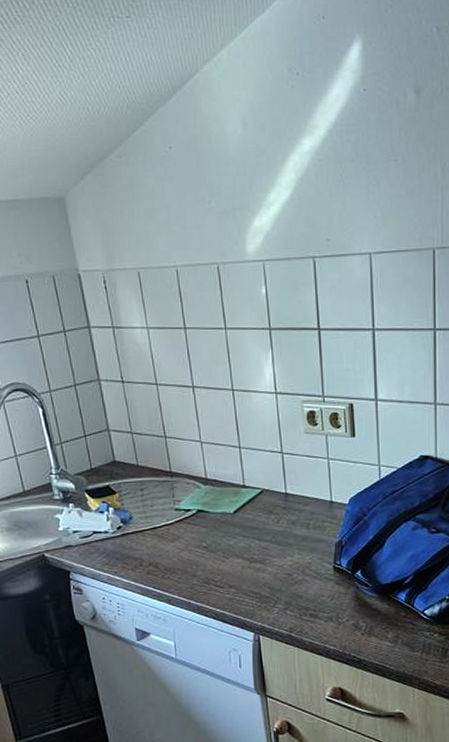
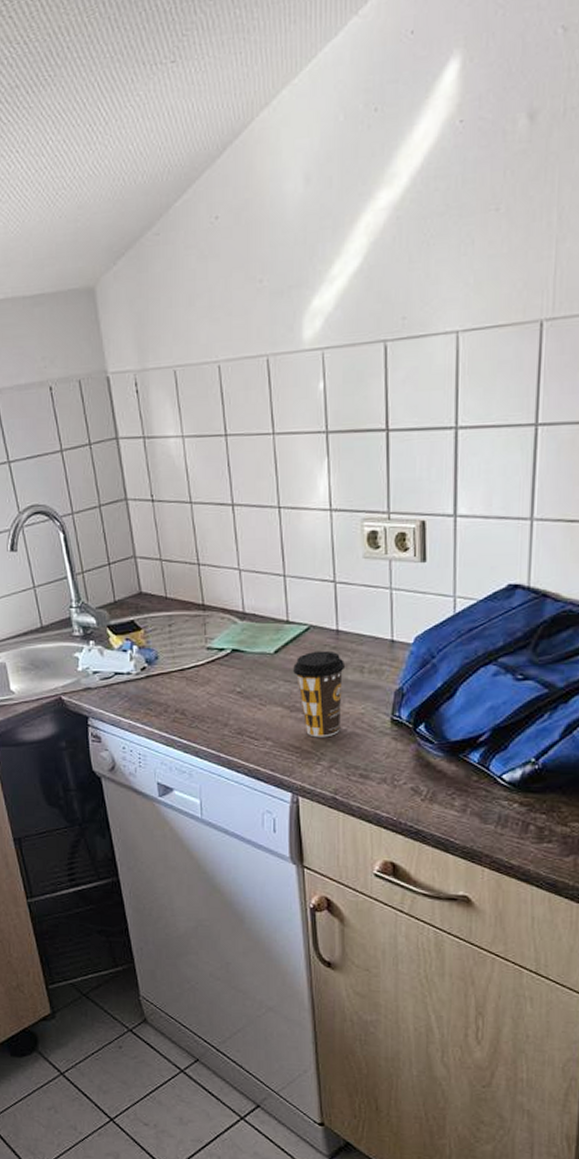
coffee cup: none [250,510,294,584] -> present [293,650,346,738]

